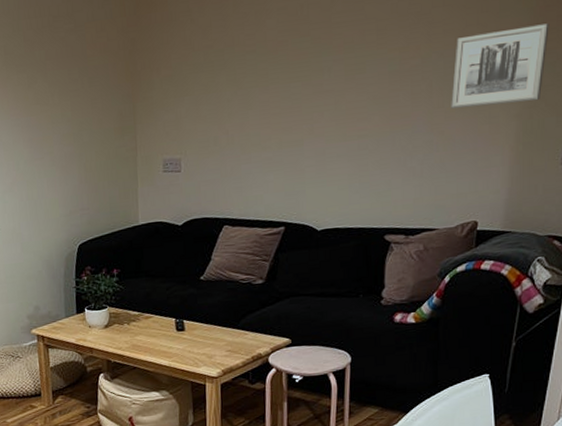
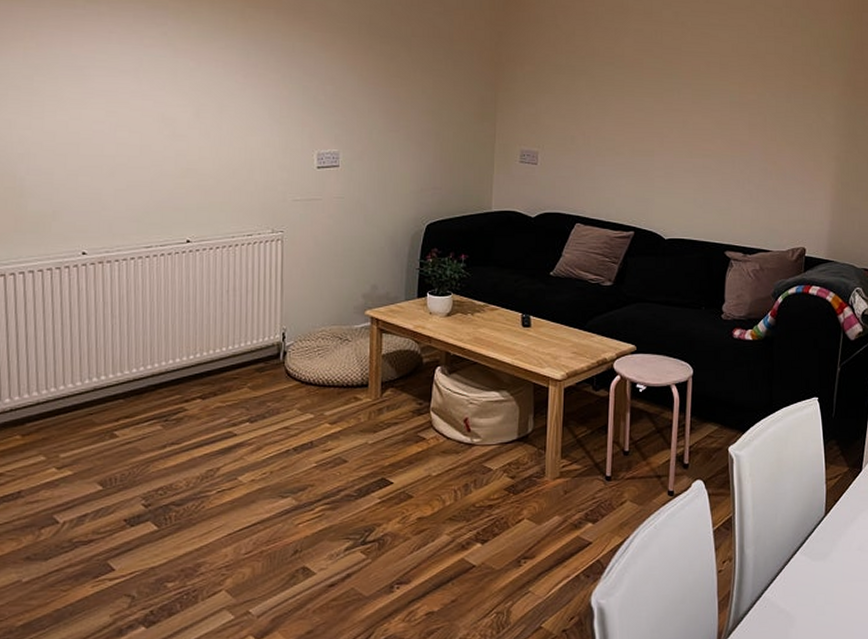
wall art: present [451,23,549,109] -> none [782,82,859,147]

